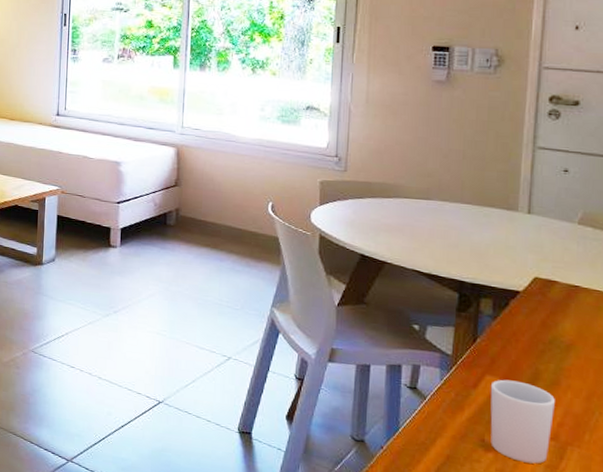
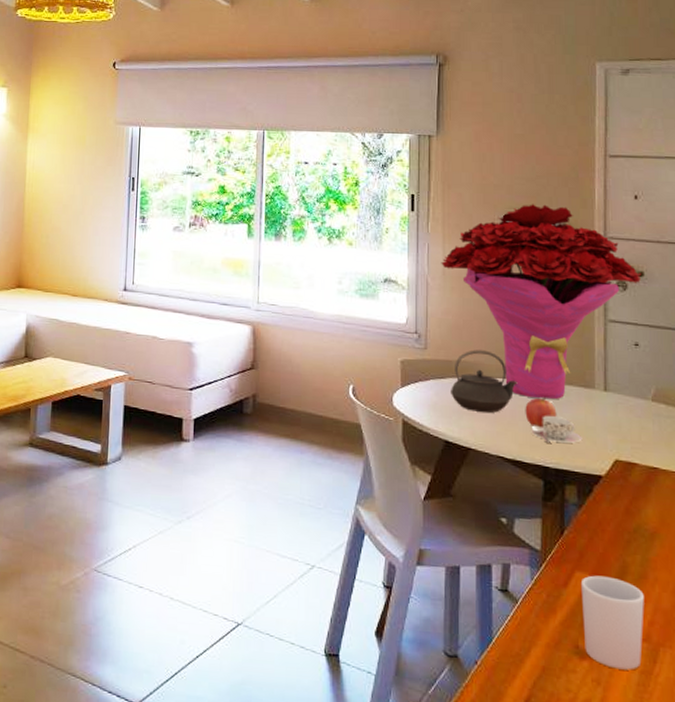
flower bouquet: none [364,35,577,220] -> present [441,204,642,399]
teapot: none [369,173,438,231] -> present [451,350,518,413]
fruit: none [443,217,477,246] -> present [525,396,557,428]
teacup: none [448,234,502,261] -> present [531,415,583,443]

